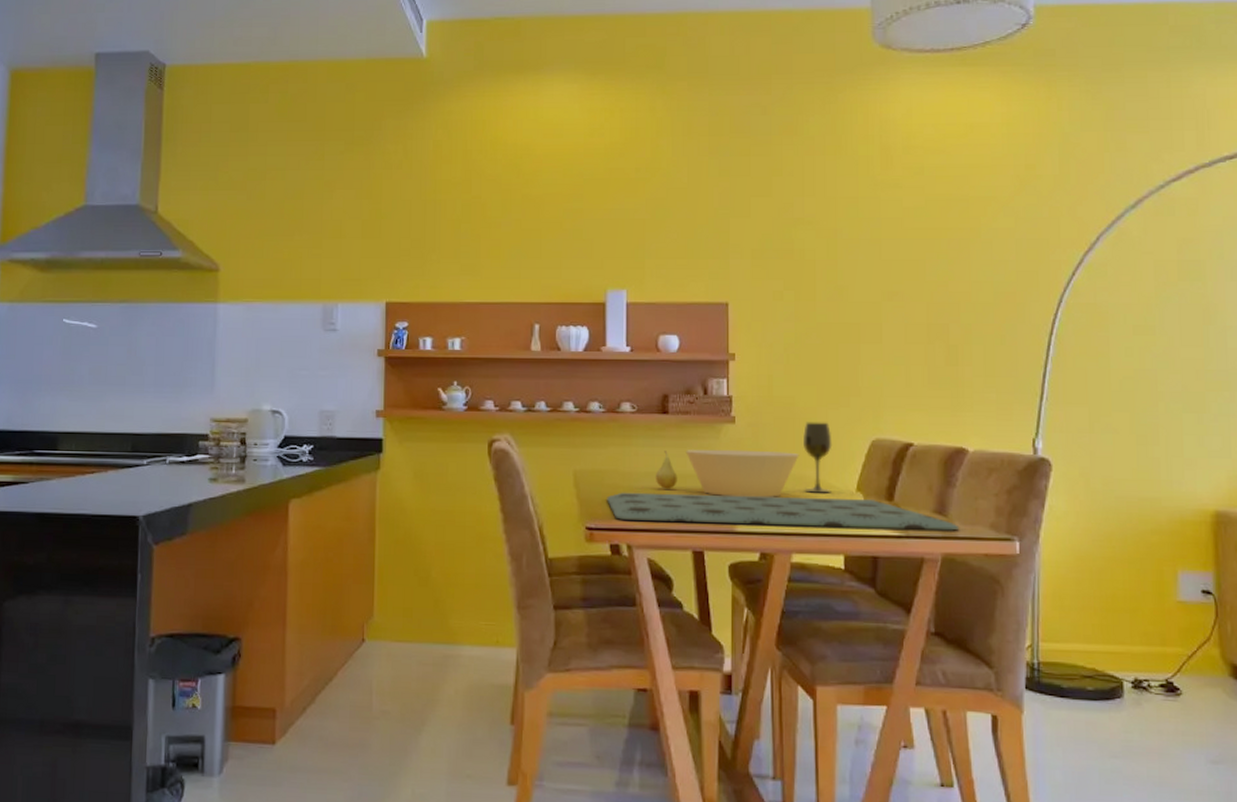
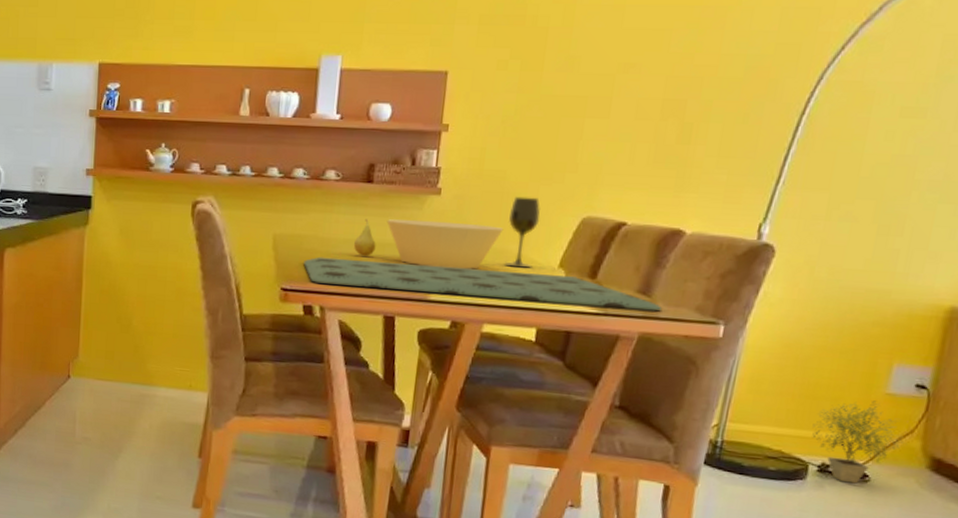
potted plant: none [1118,609,1204,698] -> present [812,400,904,484]

